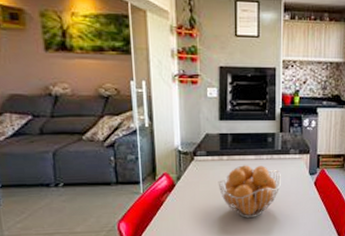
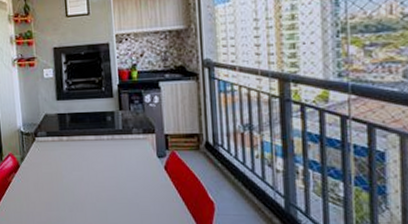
fruit basket: present [218,165,281,218] -> none [59,146,126,204]

